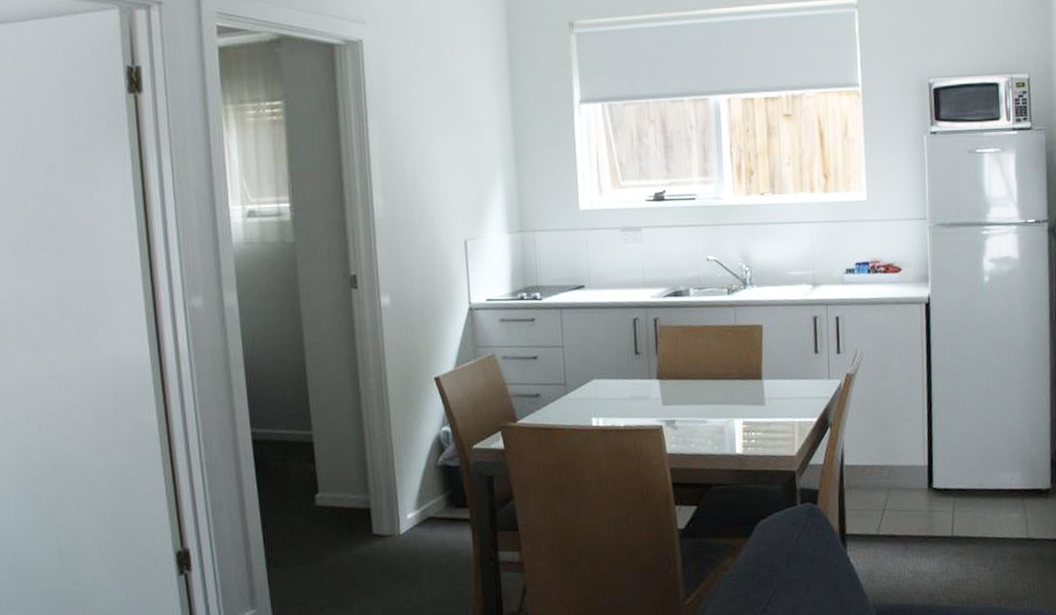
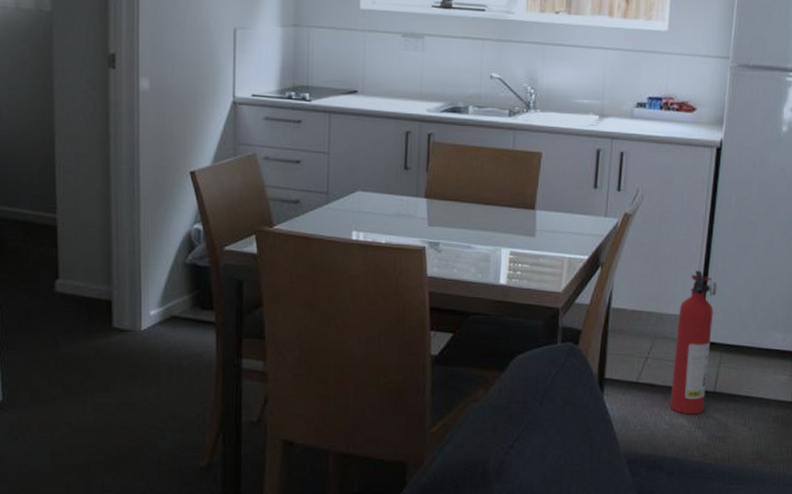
fire extinguisher: none [909,420,944,562] -> present [669,270,717,415]

